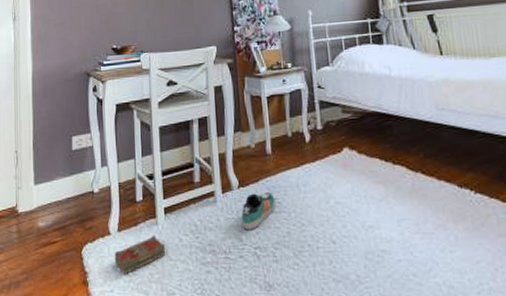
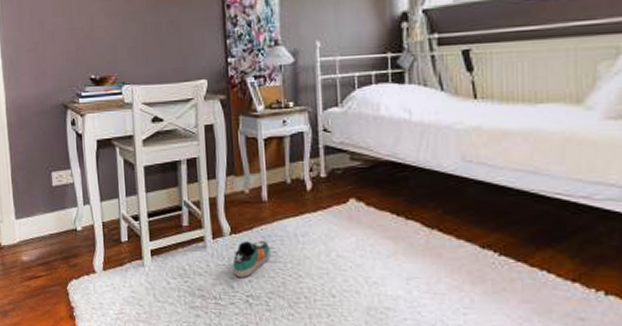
book: present [114,234,166,276] -> none [100,276,153,313]

